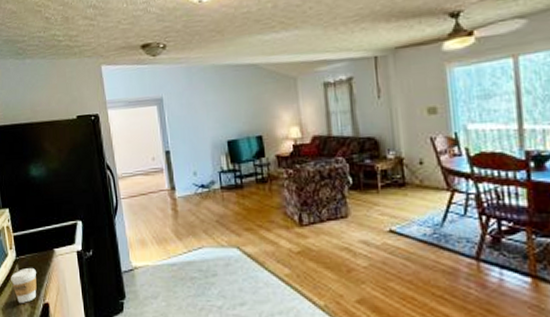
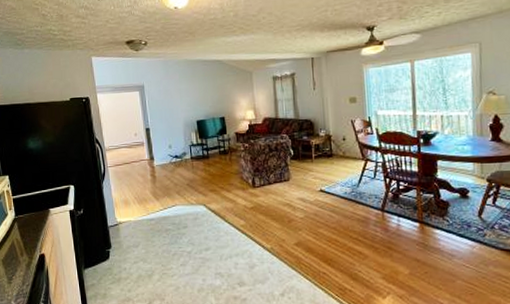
coffee cup: present [11,267,37,303] -> none [10,224,34,255]

